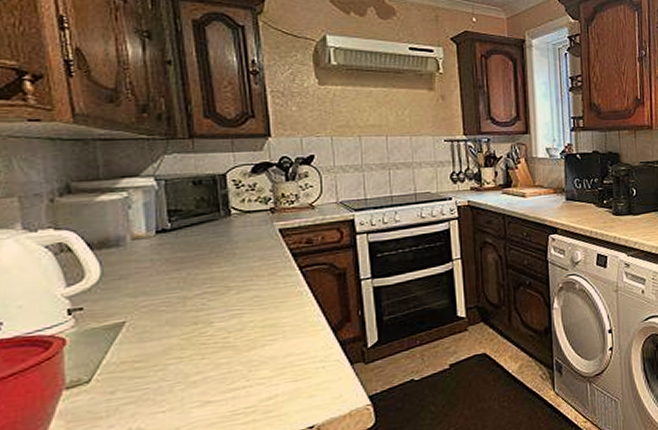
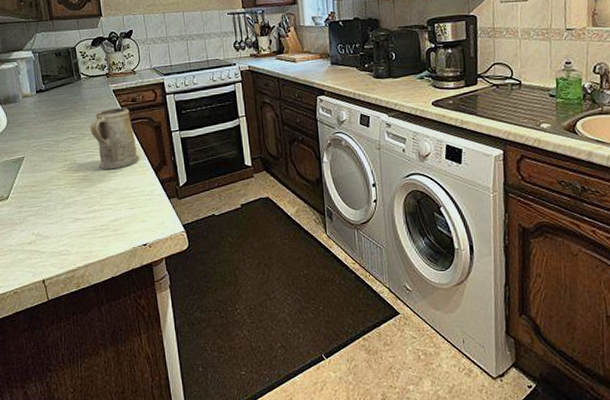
mug: none [239,250,312,333] -> present [90,107,139,170]

